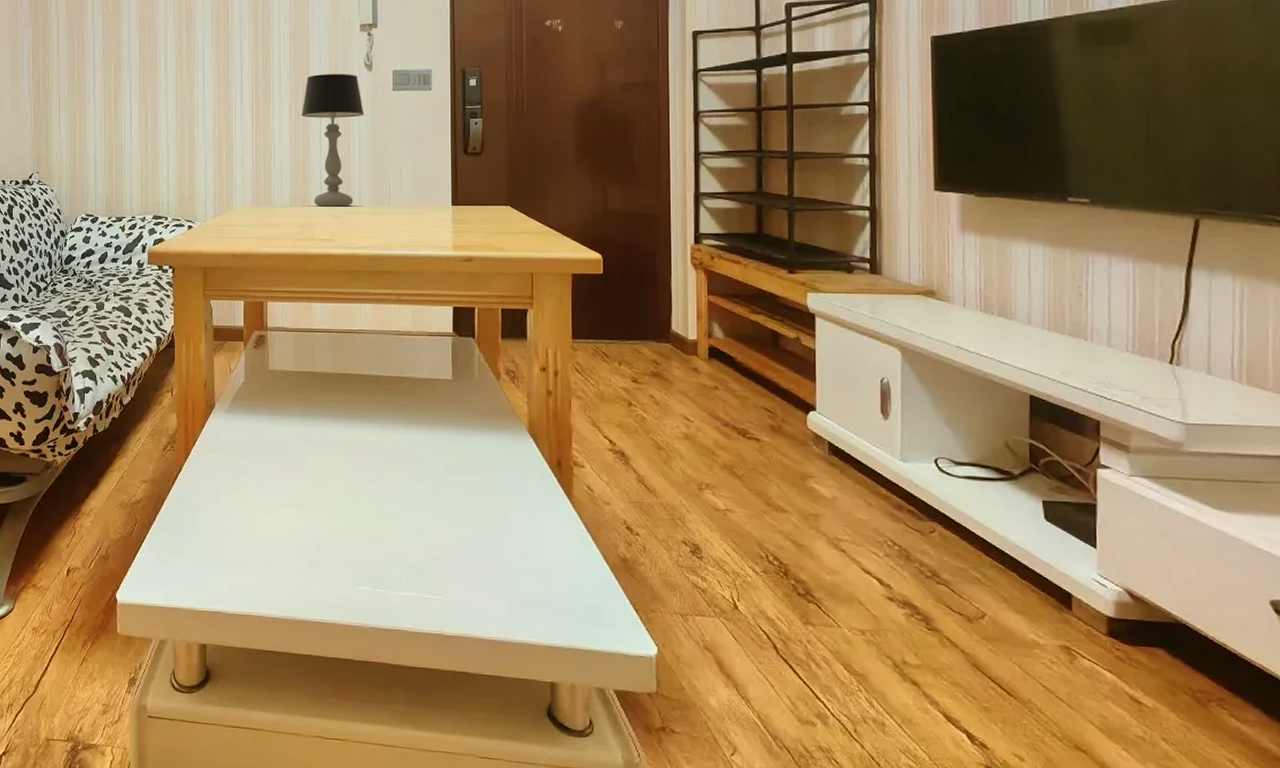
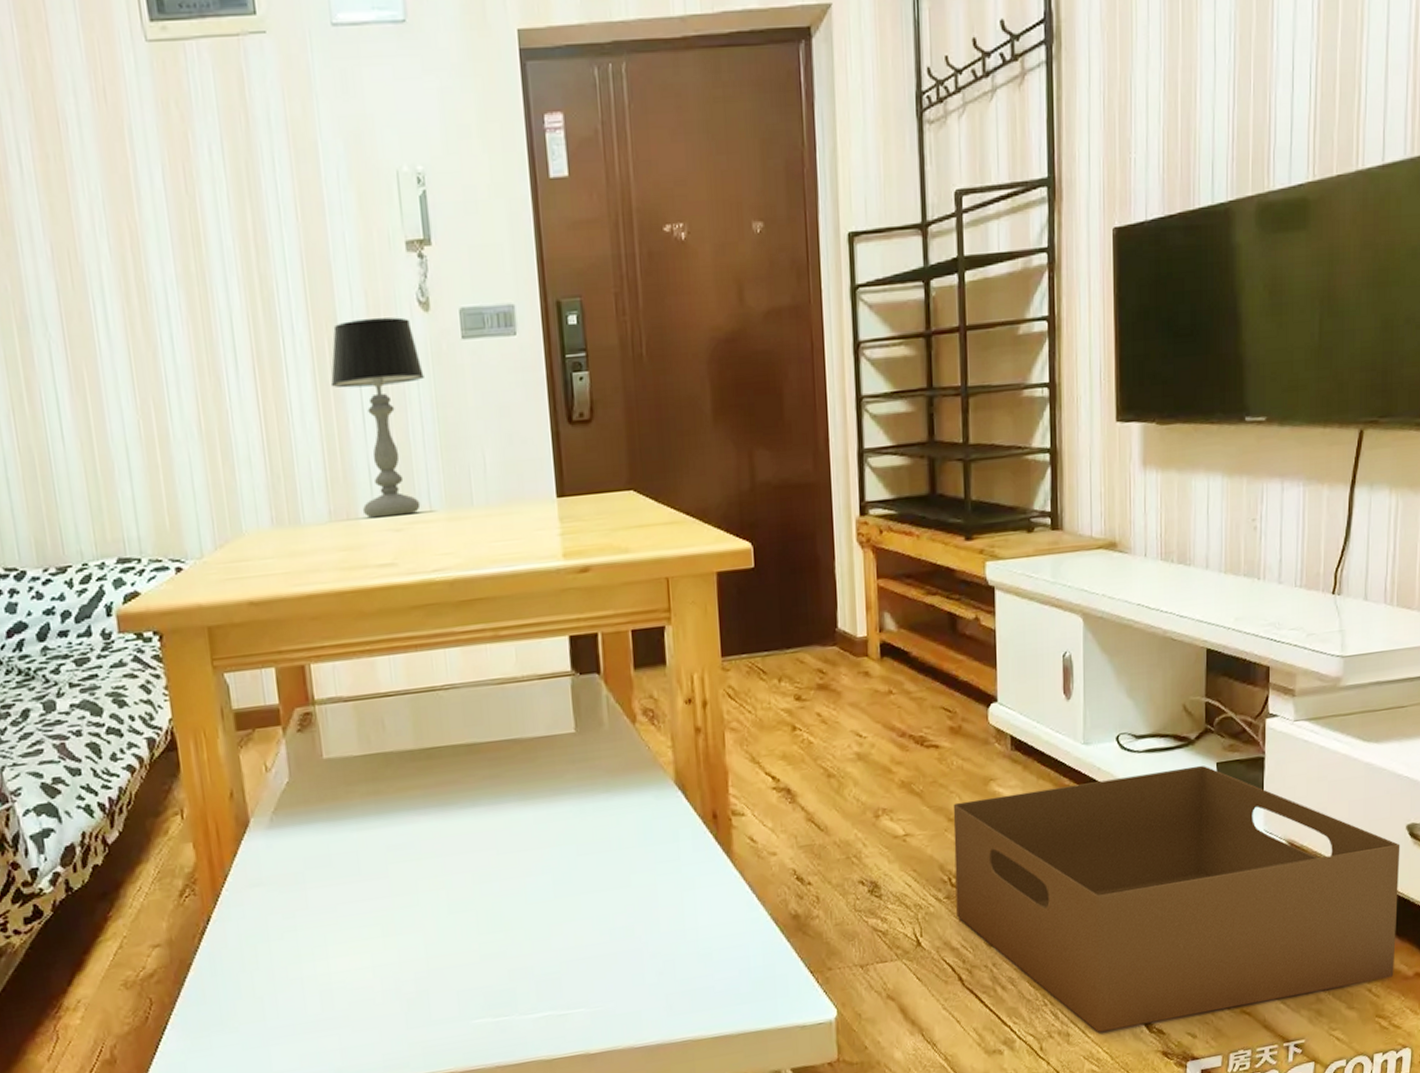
storage basket: none [771,490,1264,754] -> present [953,765,1401,1032]

